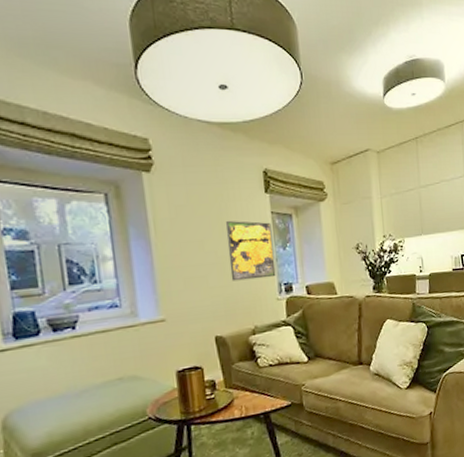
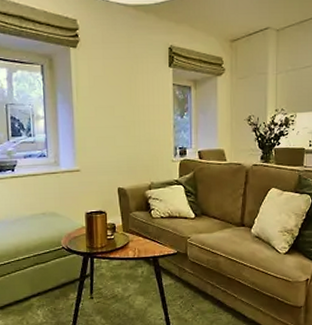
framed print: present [225,221,276,281] -> none [133,91,173,143]

